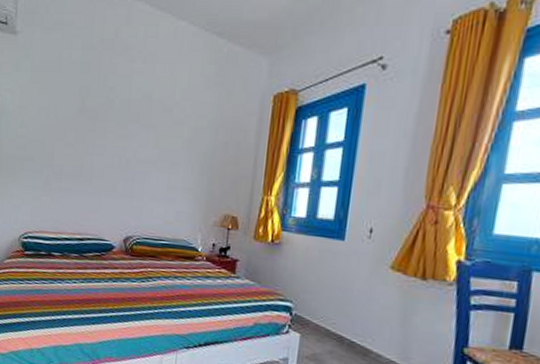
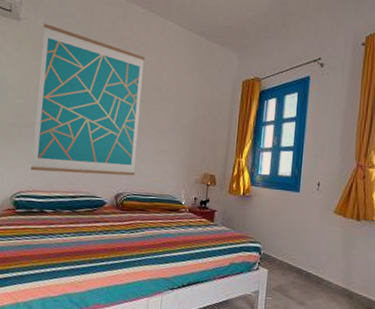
wall art: none [36,35,154,217] -> present [30,23,145,176]

